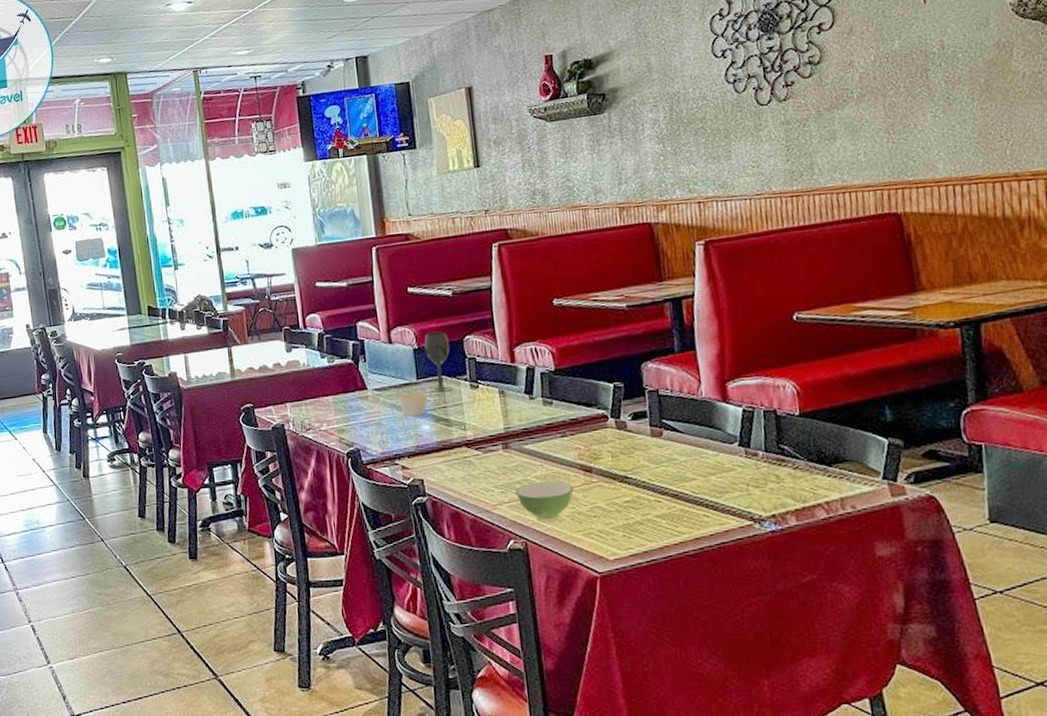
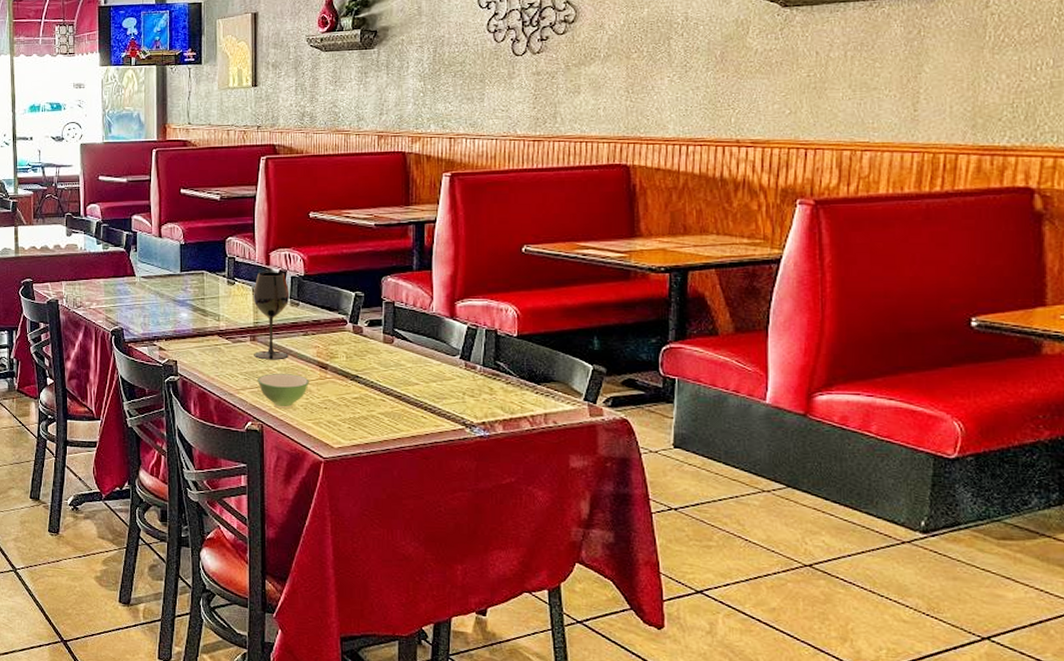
candle: present [399,392,427,417] -> none [163,282,188,304]
wine glass: present [424,331,452,394] -> none [190,231,213,286]
wineglass: none [499,369,548,469] -> present [252,272,290,360]

